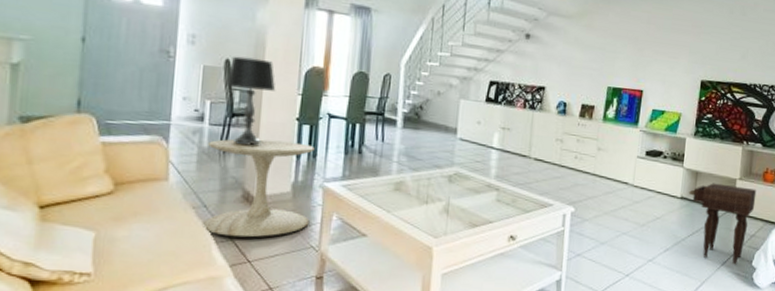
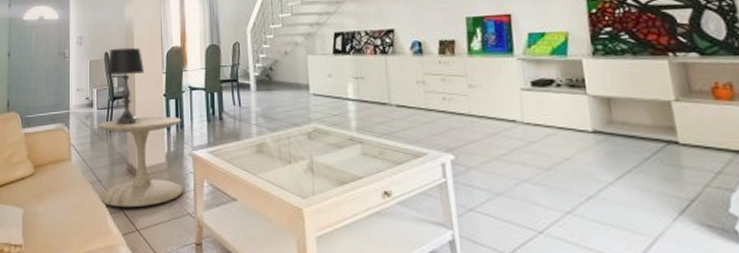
nightstand: present [688,183,757,265] -> none [602,109,712,213]

